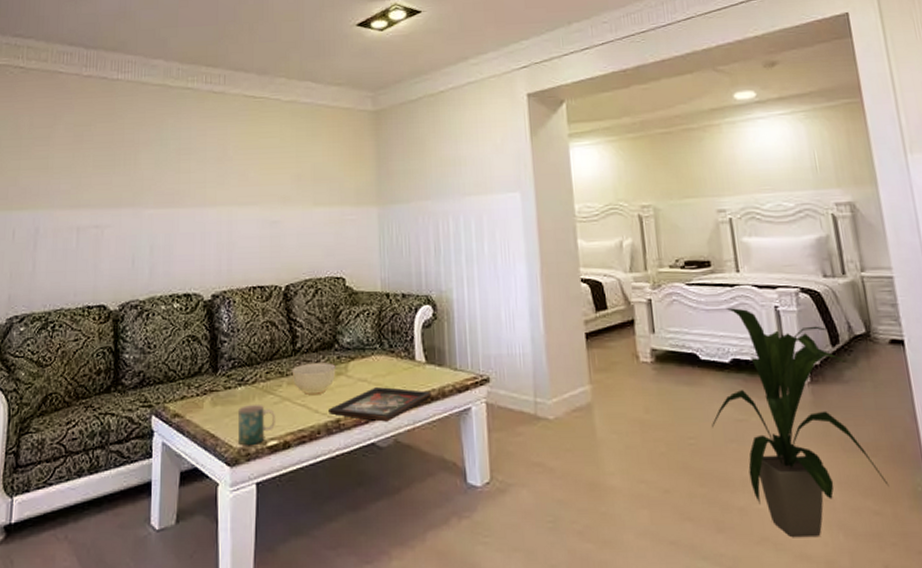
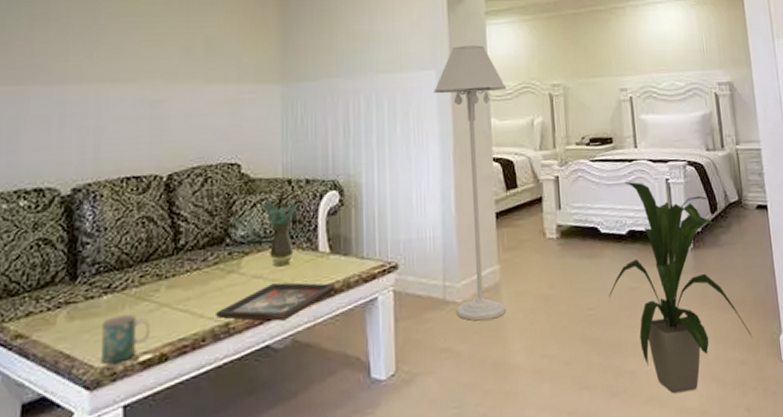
bowl: present [291,362,336,396] -> none [172,259,227,299]
vase: none [365,310,395,373] -> present [263,199,297,267]
floor lamp: none [519,167,599,439] -> present [434,45,507,321]

